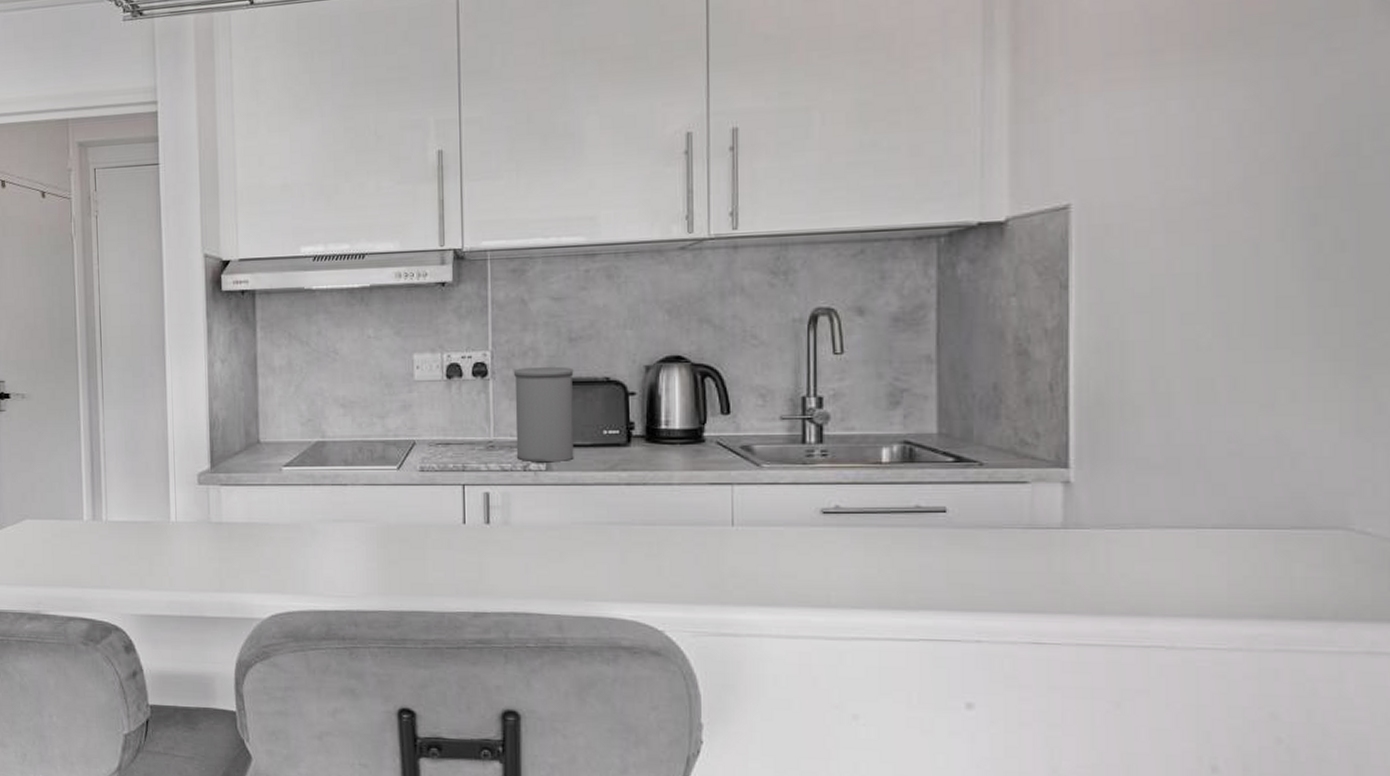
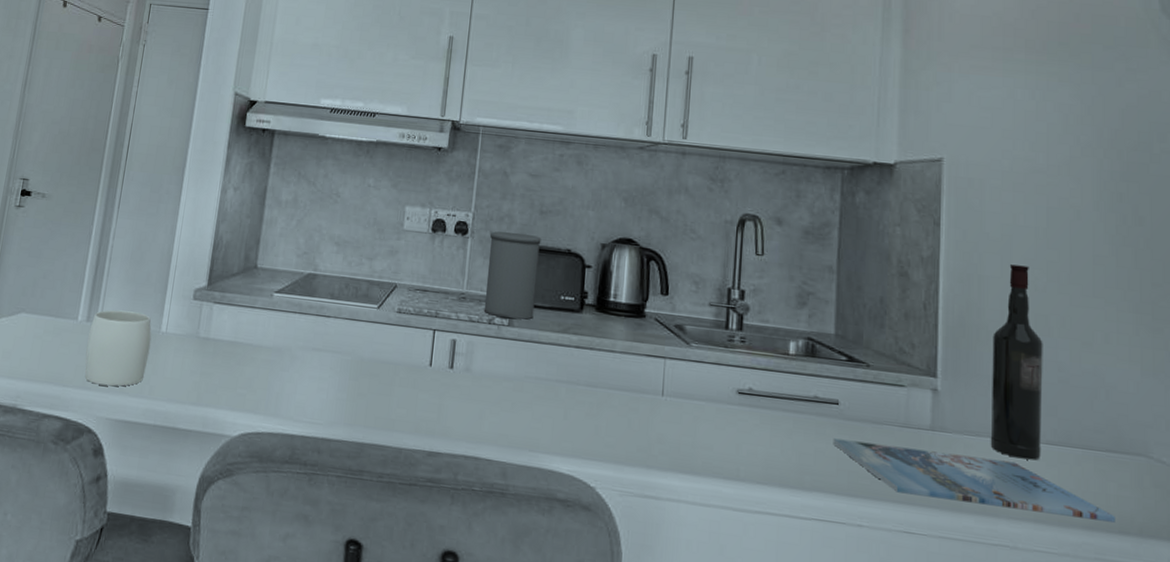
mug: none [96,505,163,583] -> present [85,310,152,387]
magazine: none [941,550,1302,608] -> present [833,438,1115,523]
wine bottle: none [1139,322,1208,549] -> present [990,264,1043,461]

